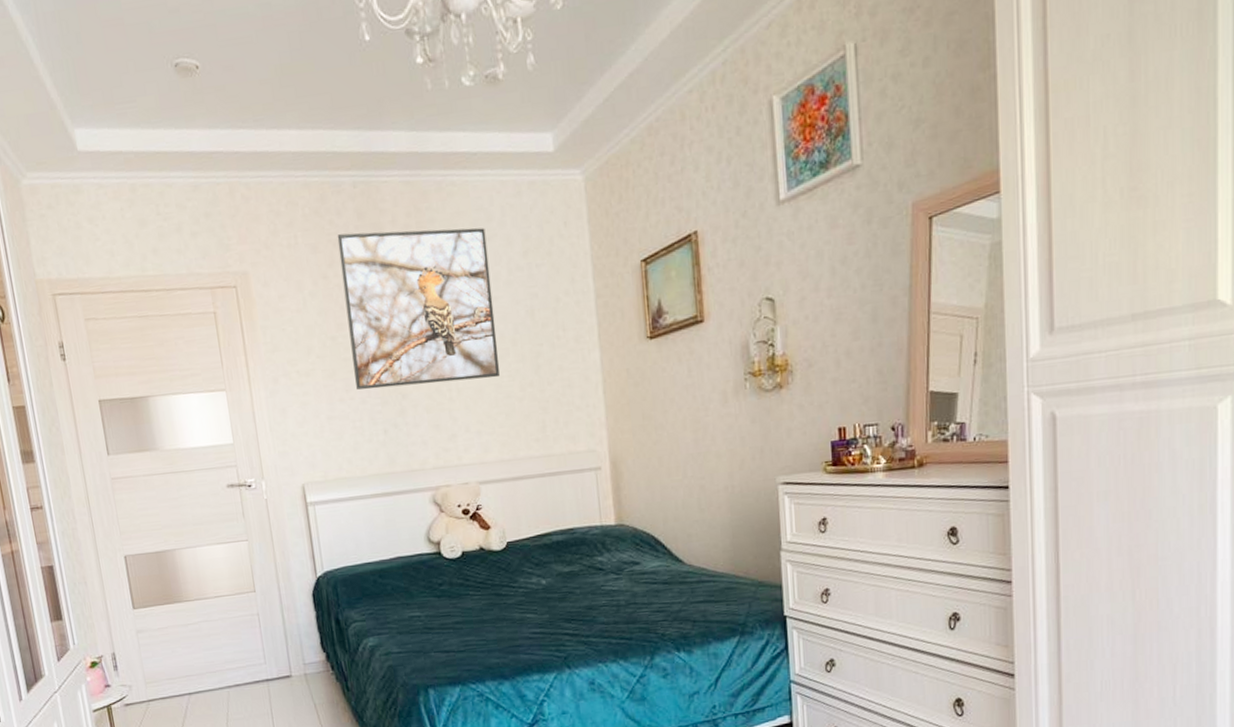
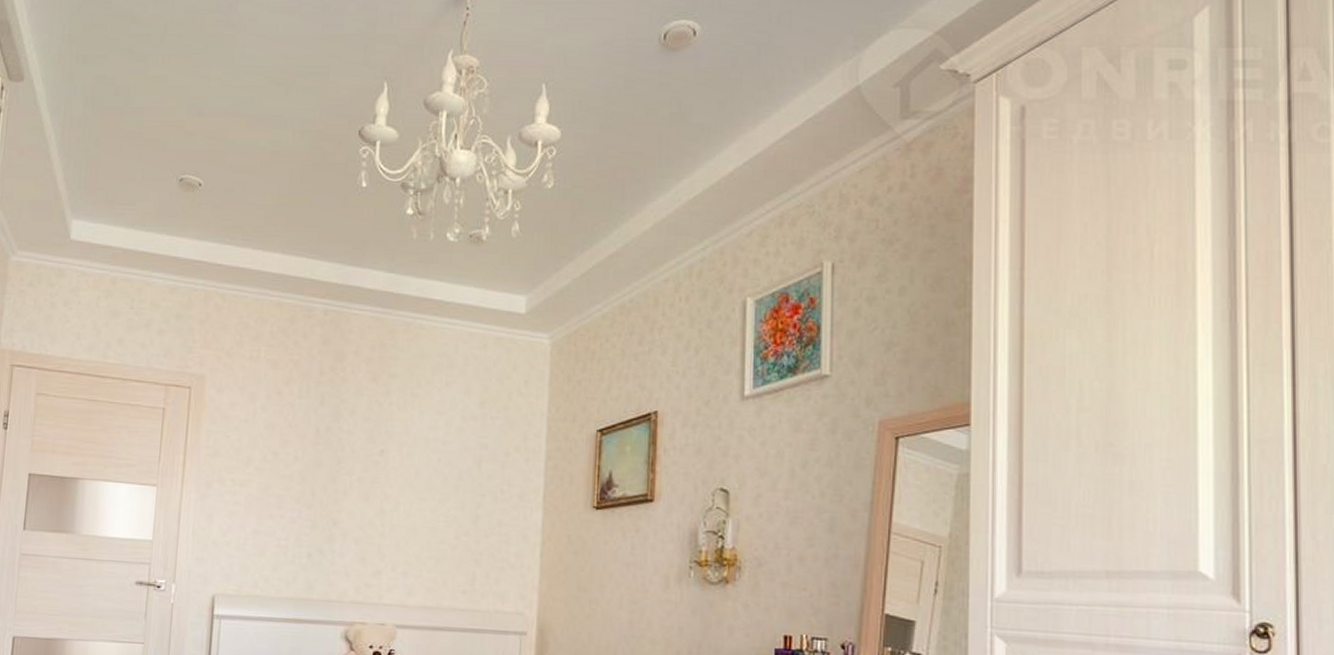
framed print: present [337,228,500,390] -> none [289,356,446,521]

